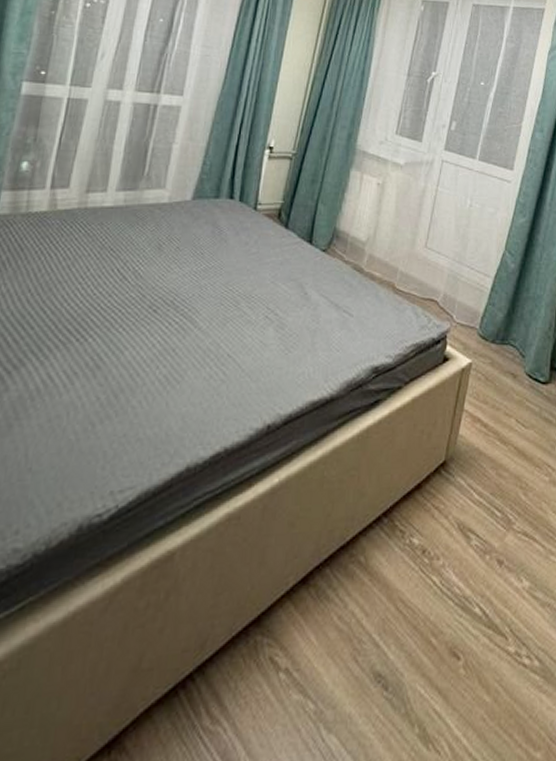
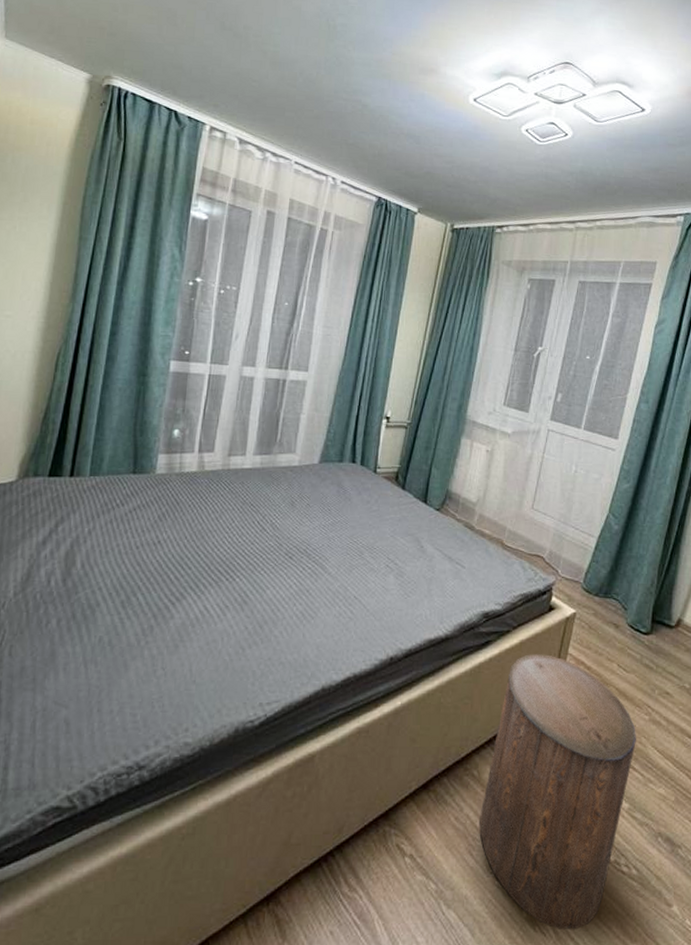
stool: none [366,412,536,744] -> present [479,654,636,930]

